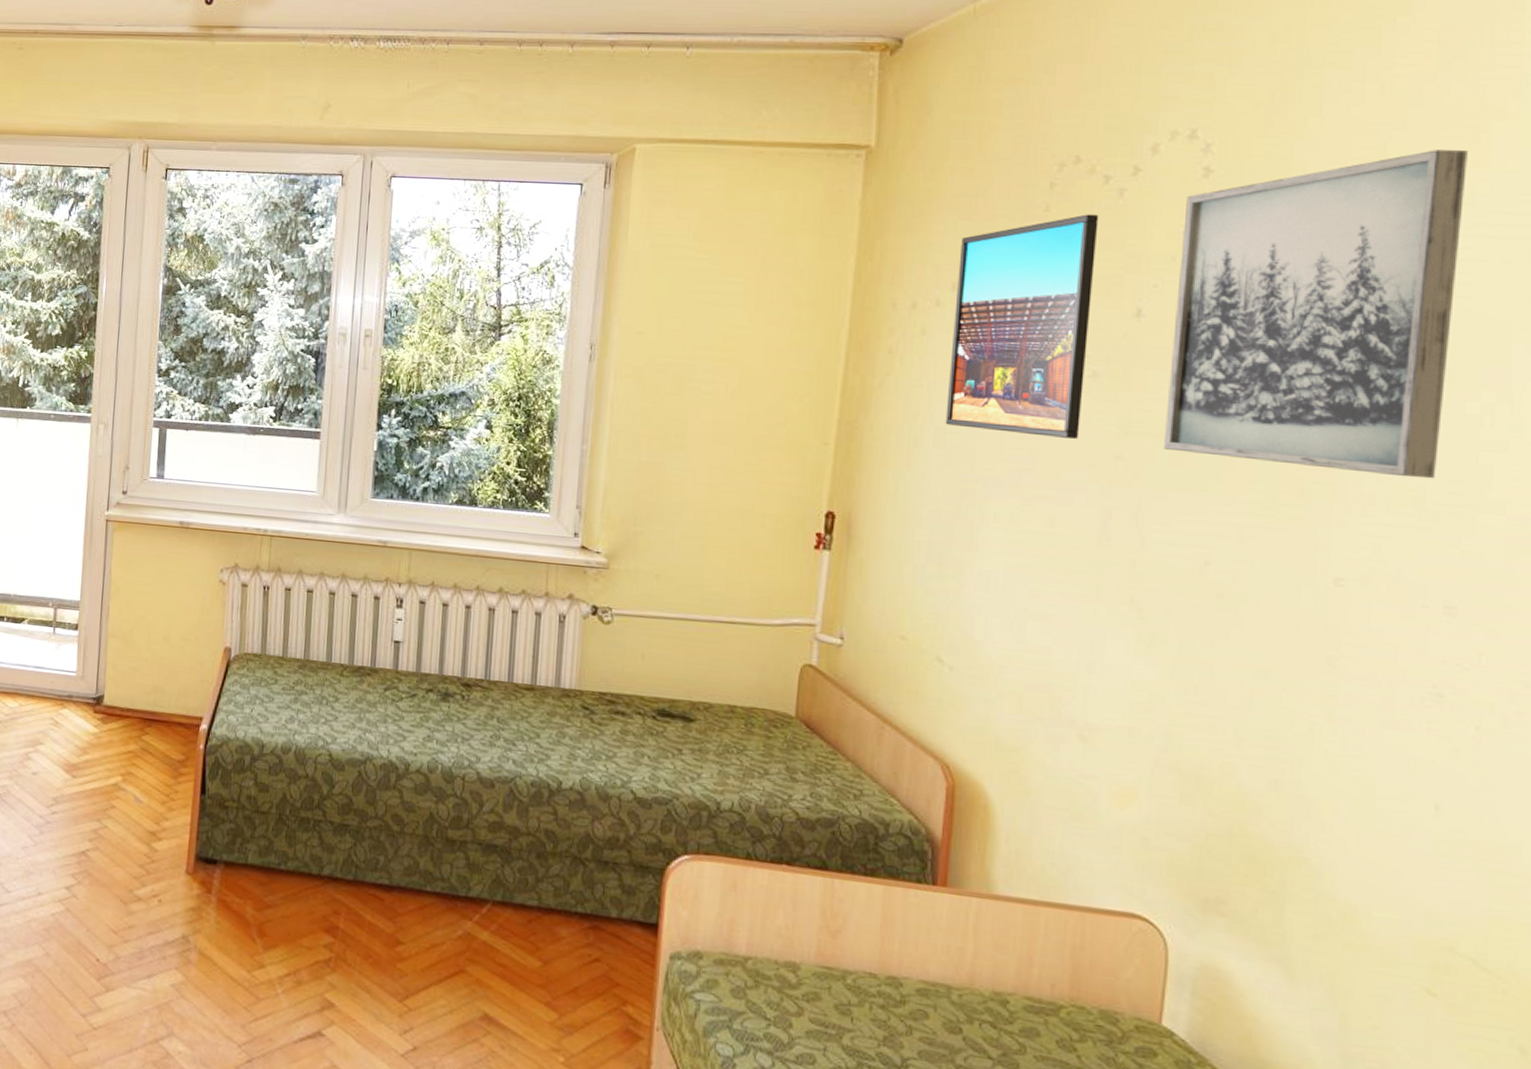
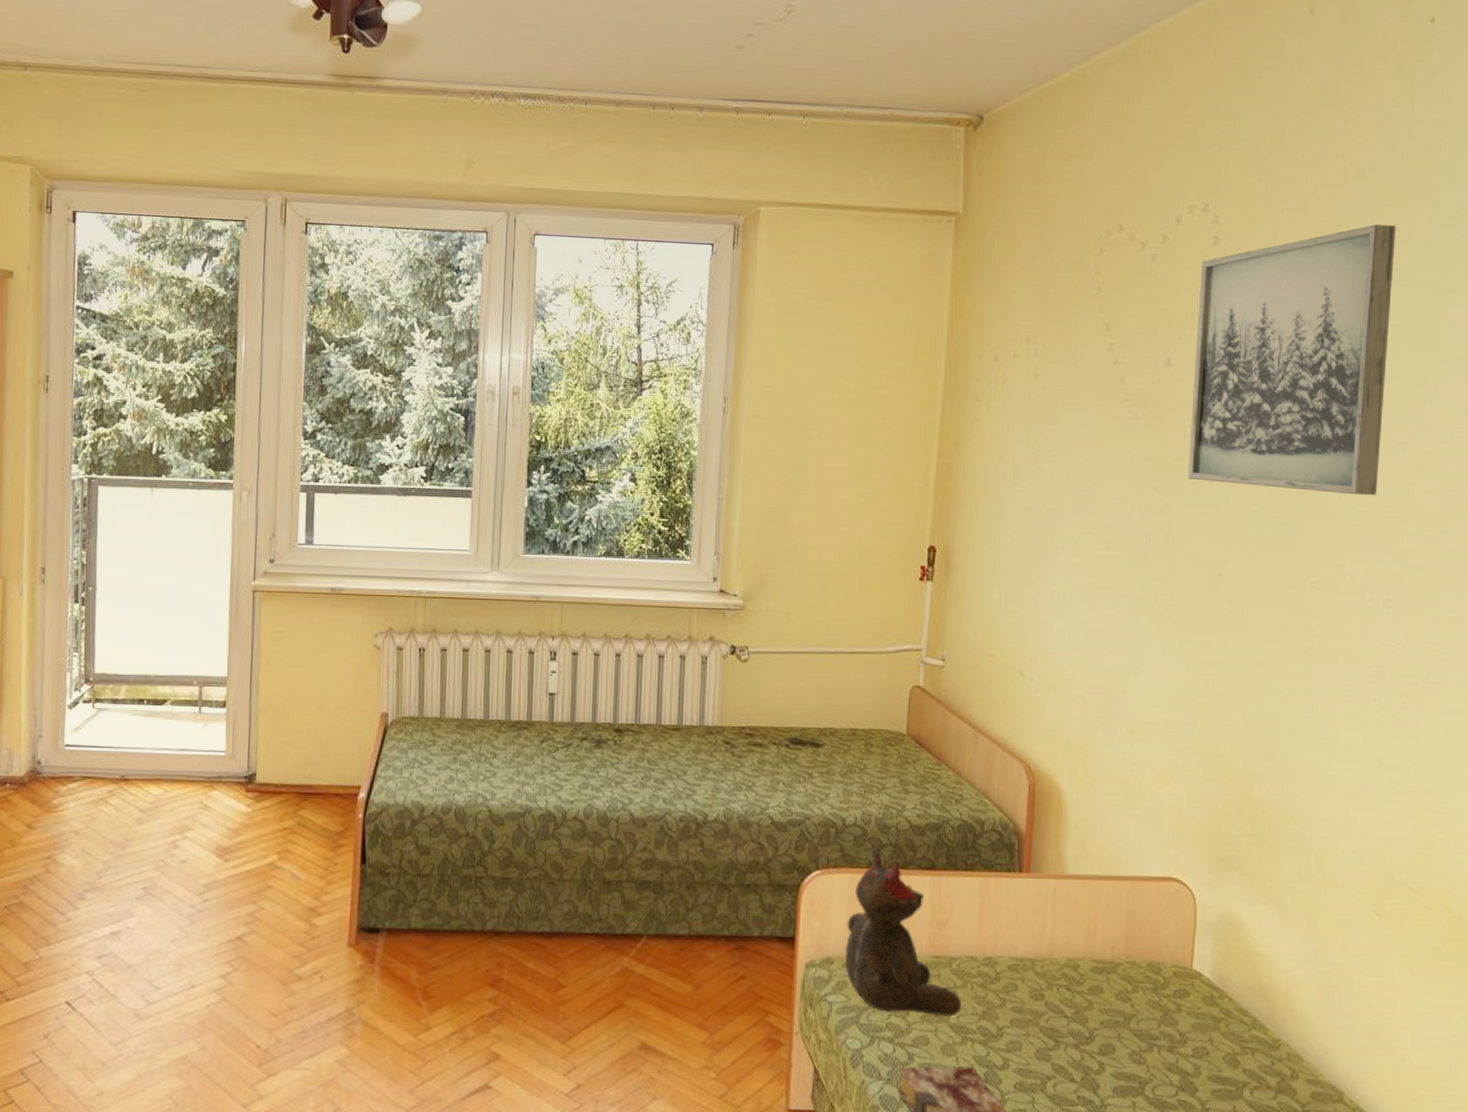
teddy bear: none [716,838,857,1037] -> present [845,848,962,1017]
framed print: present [945,214,1099,439] -> none [1022,276,1138,472]

